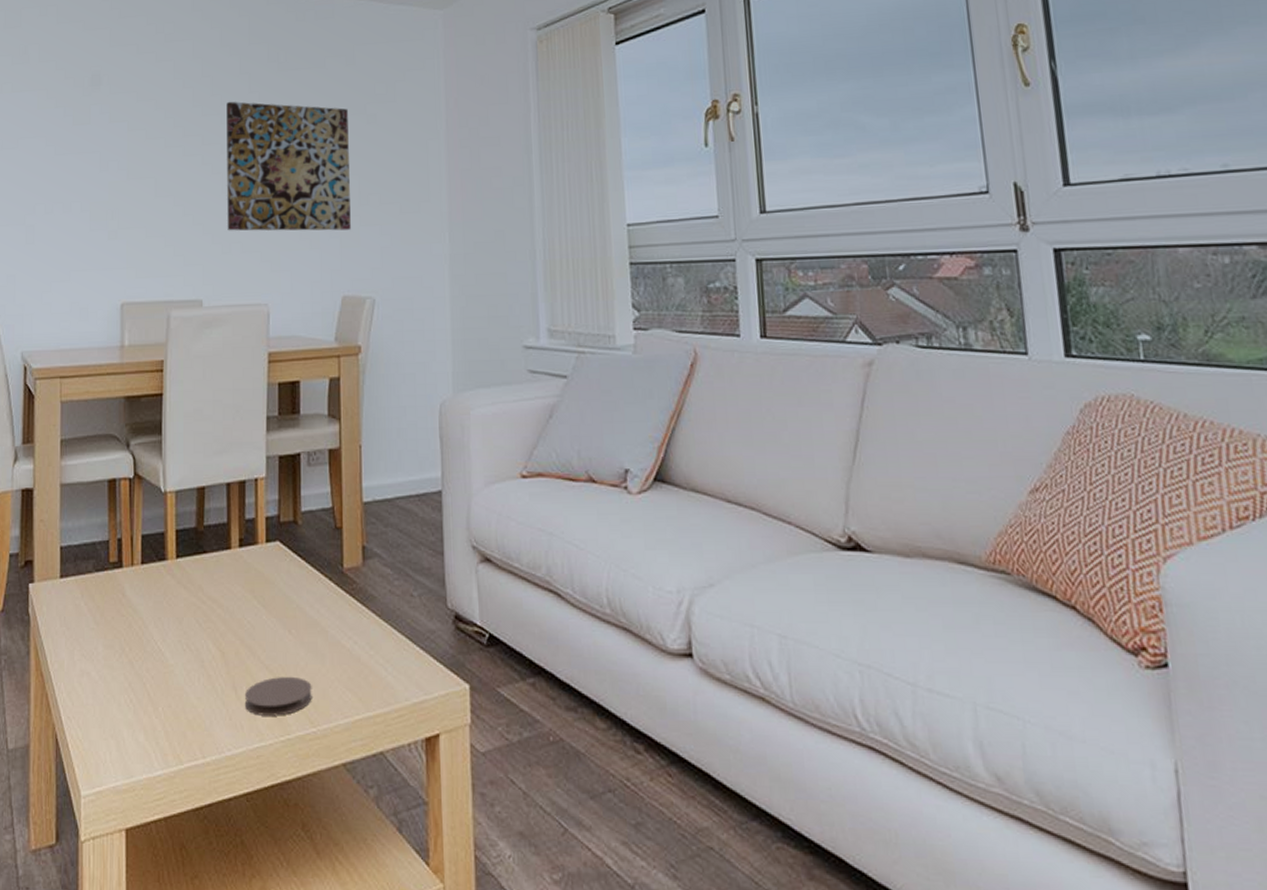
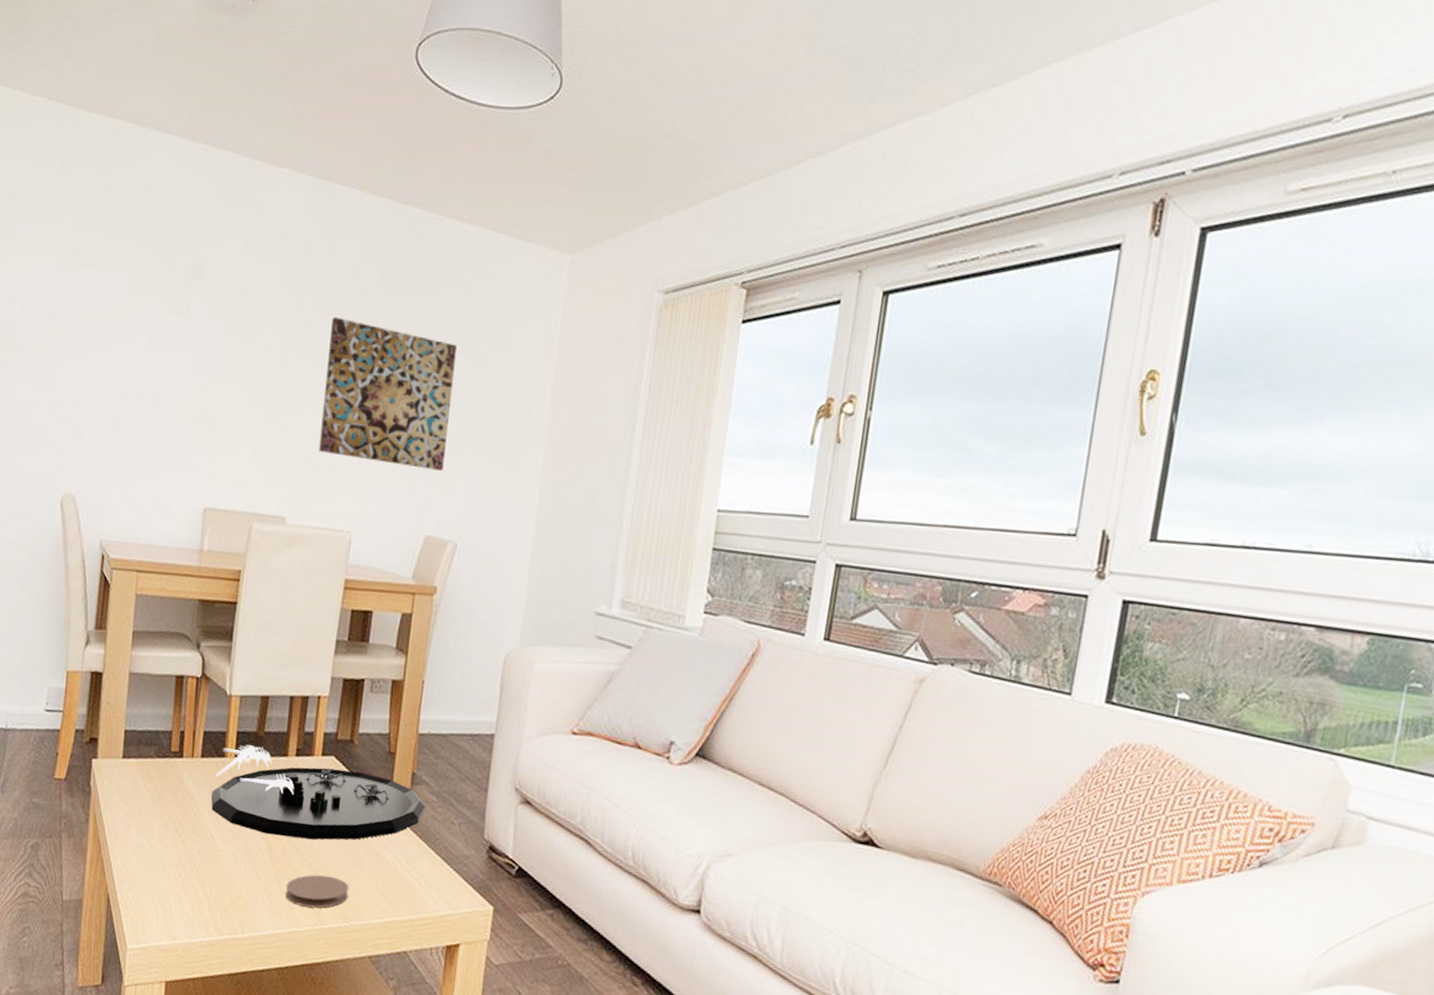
decorative tray: none [156,543,381,639] -> present [211,745,426,840]

